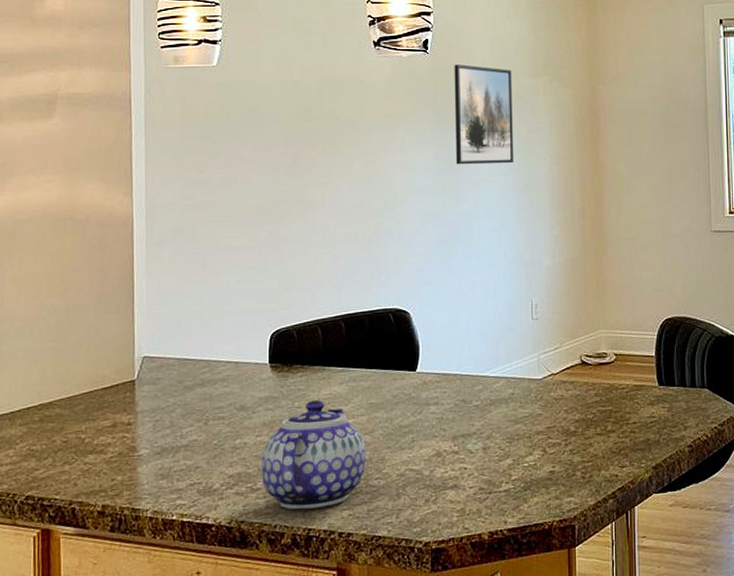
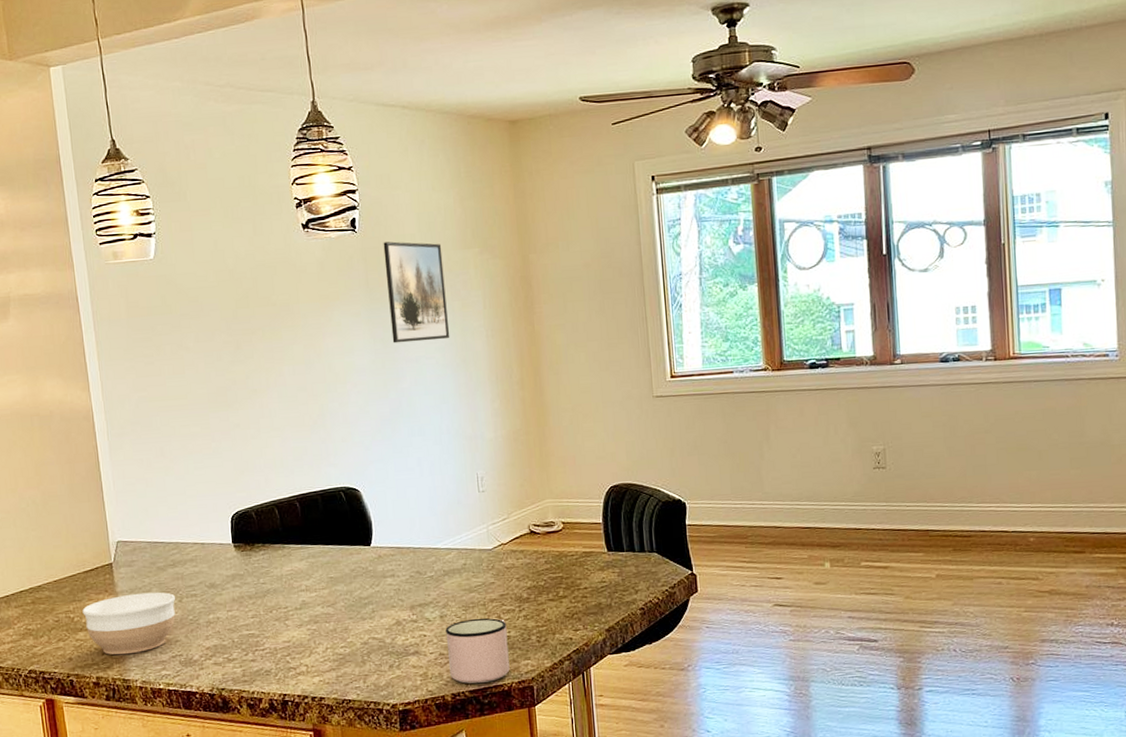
bowl: none [95,413,200,482] -> present [82,592,176,655]
teapot: present [261,400,366,510] -> none [234,576,331,678]
mug: none [487,451,552,521] -> present [445,617,510,684]

